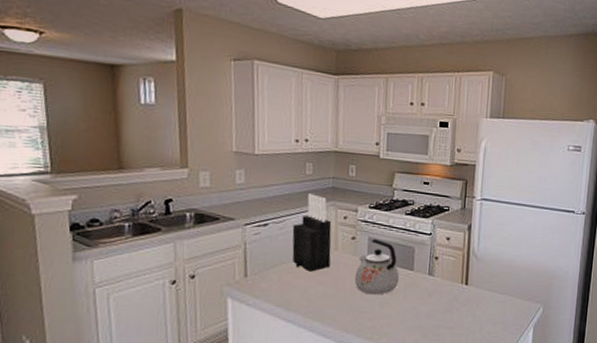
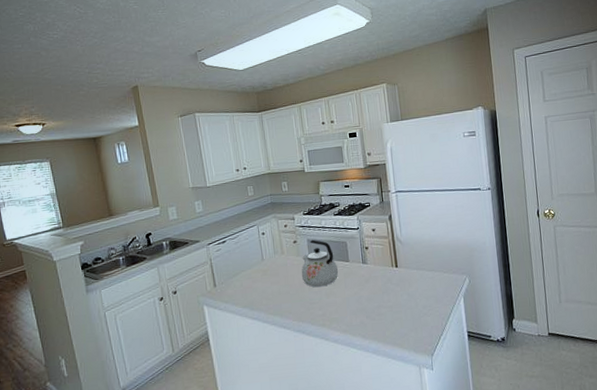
knife block: present [292,194,332,272] -> none [245,211,280,275]

